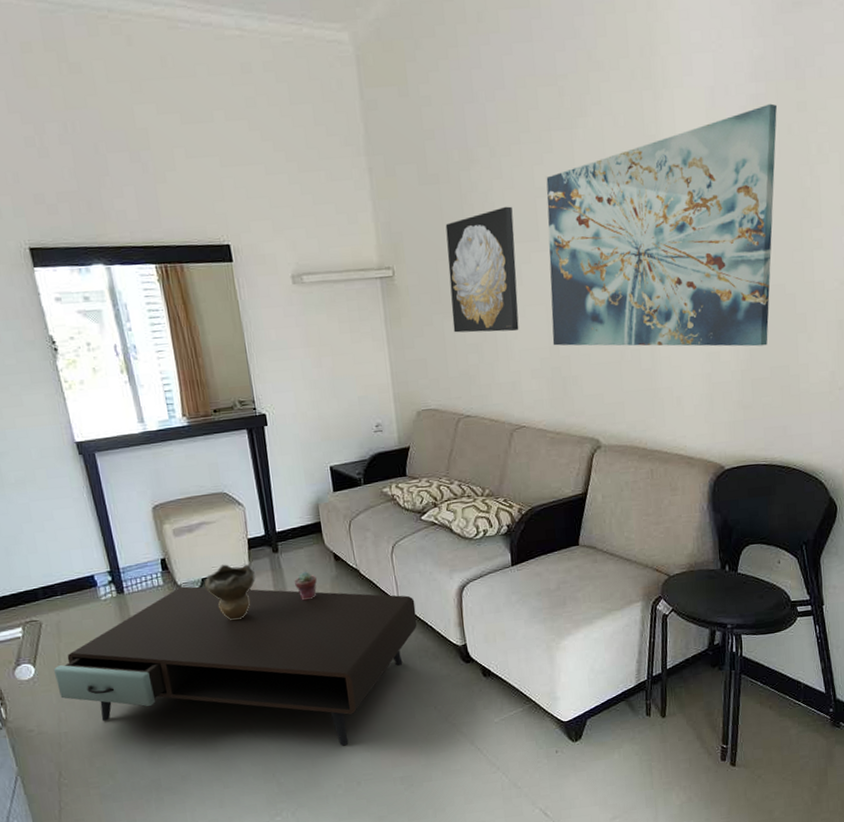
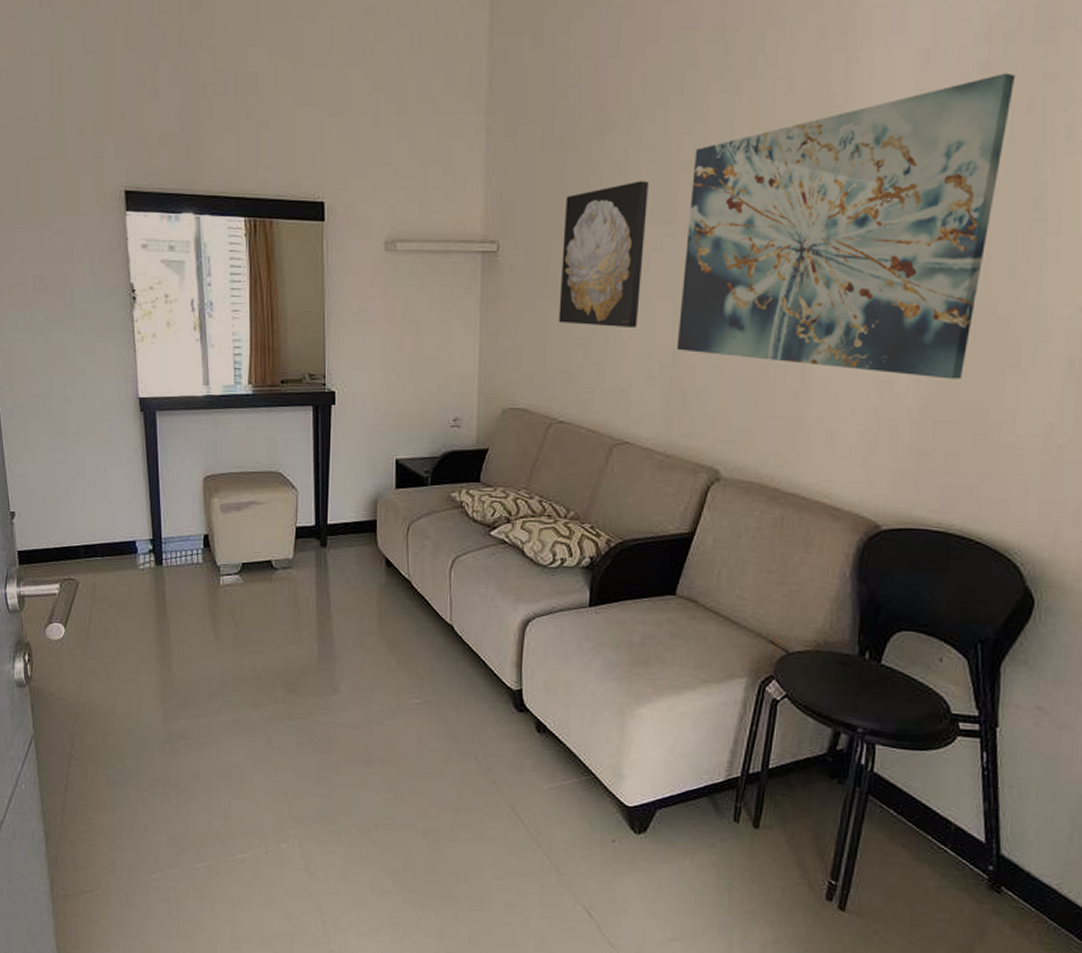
coffee table: present [53,586,418,746] -> none [82,568,469,780]
decorative bowl: present [204,564,256,621] -> none [244,551,298,616]
potted succulent: present [295,572,317,601] -> none [339,574,363,606]

